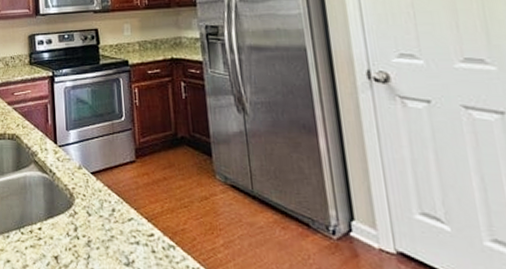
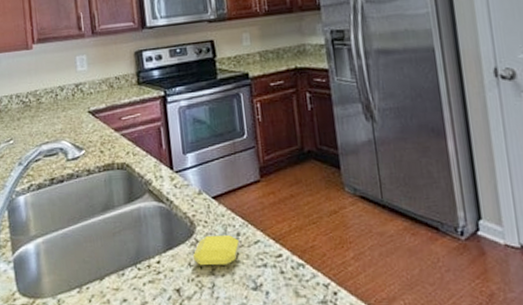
soap bar: none [71,208,115,239] -> present [192,235,240,266]

